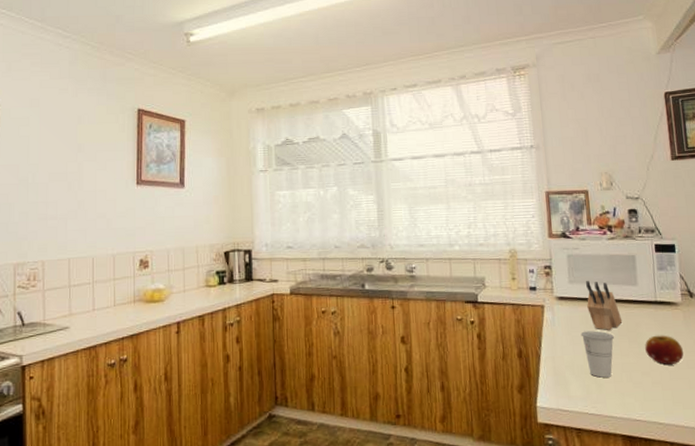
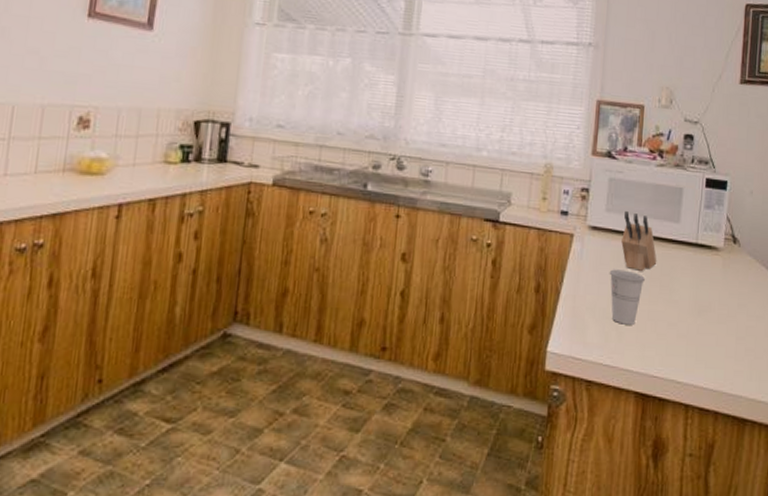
fruit: present [645,335,684,365] -> none [676,282,716,318]

